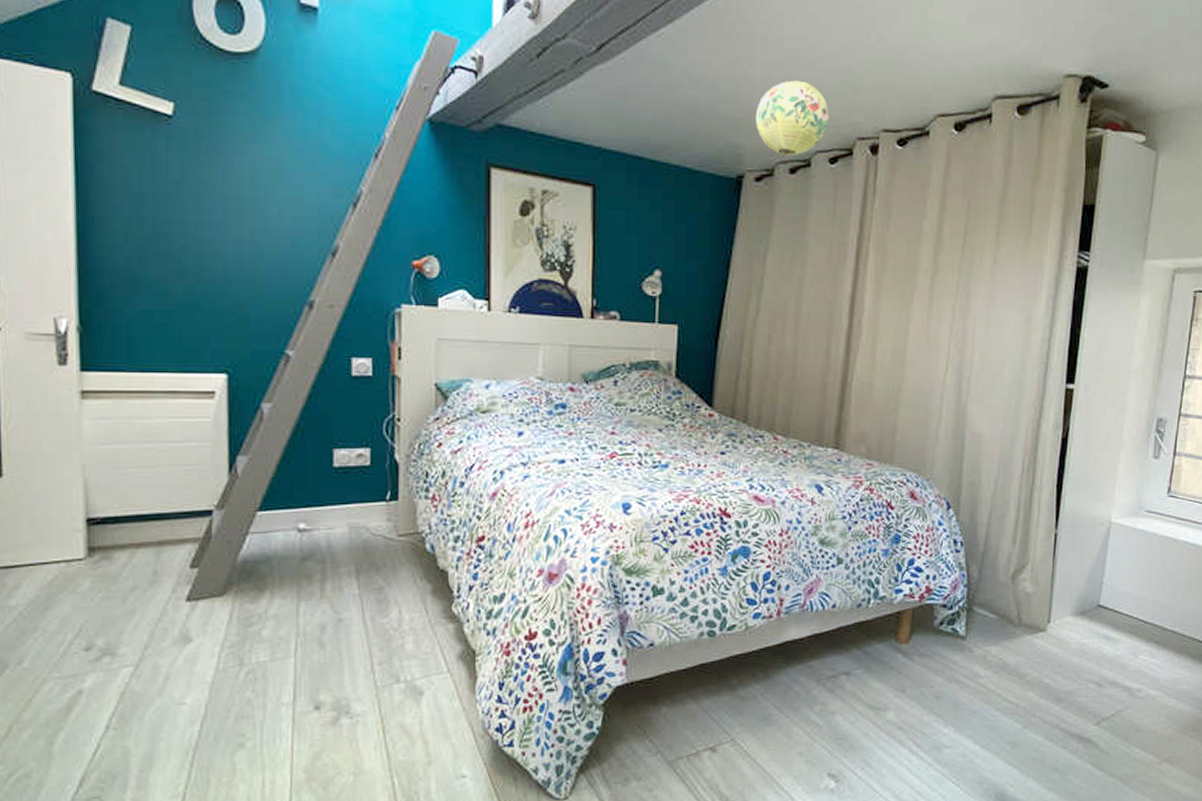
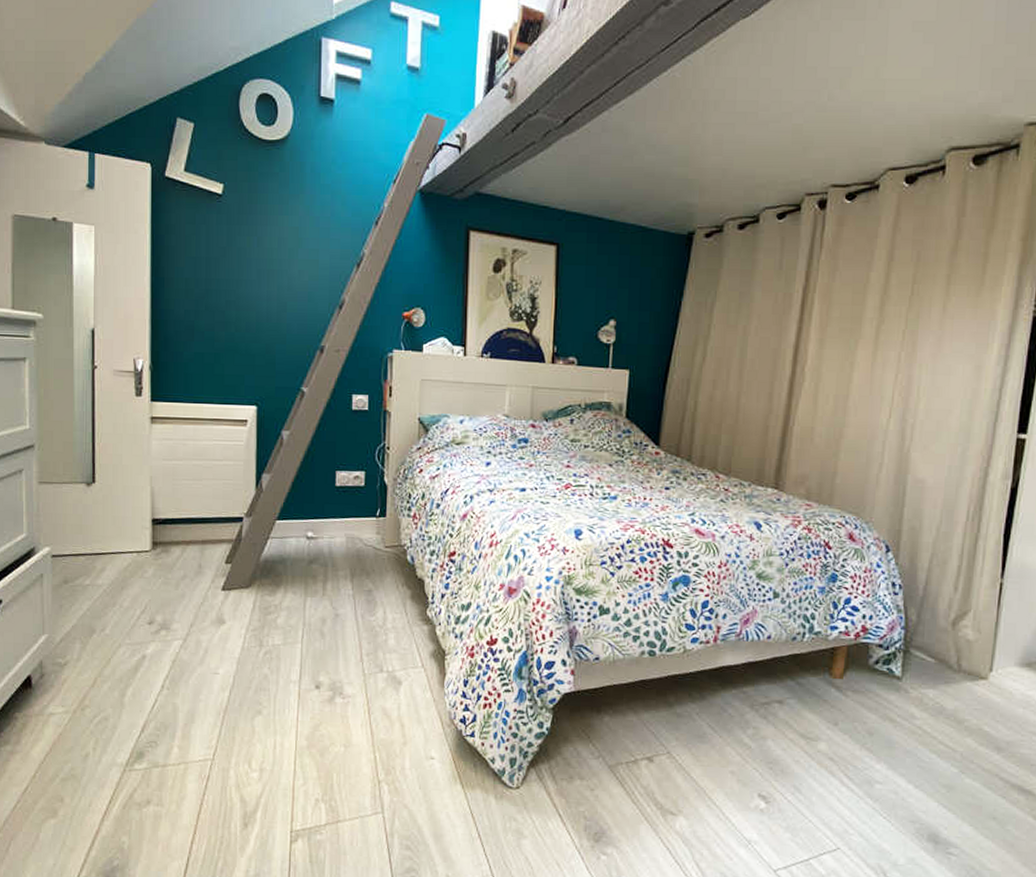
paper lantern: present [756,80,829,156] -> none [707,141,778,213]

